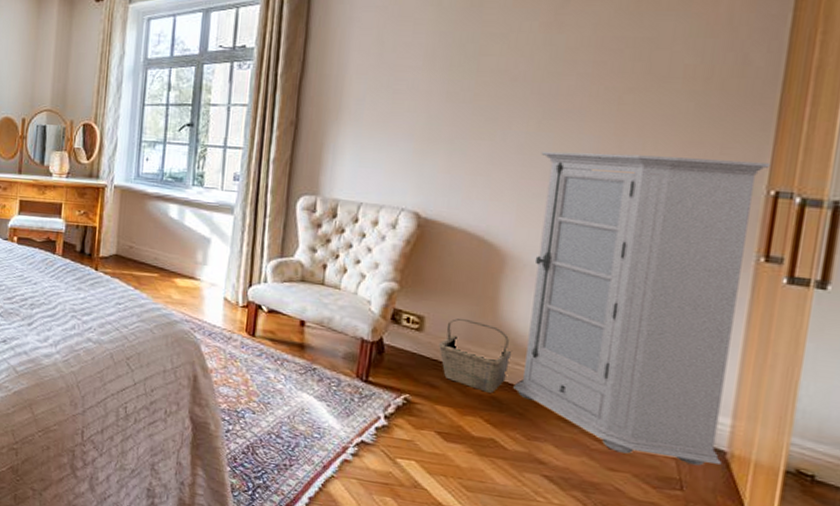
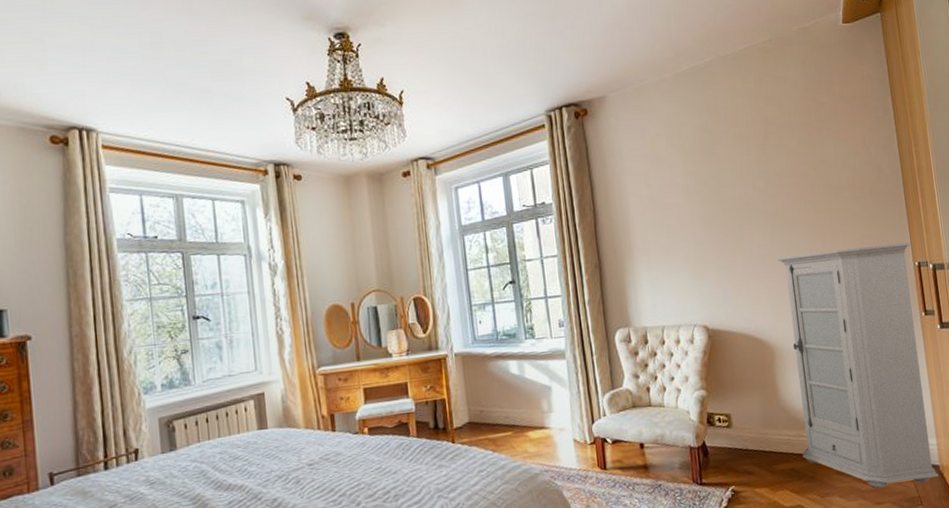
basket: present [439,318,513,393] -> none [745,407,797,467]

